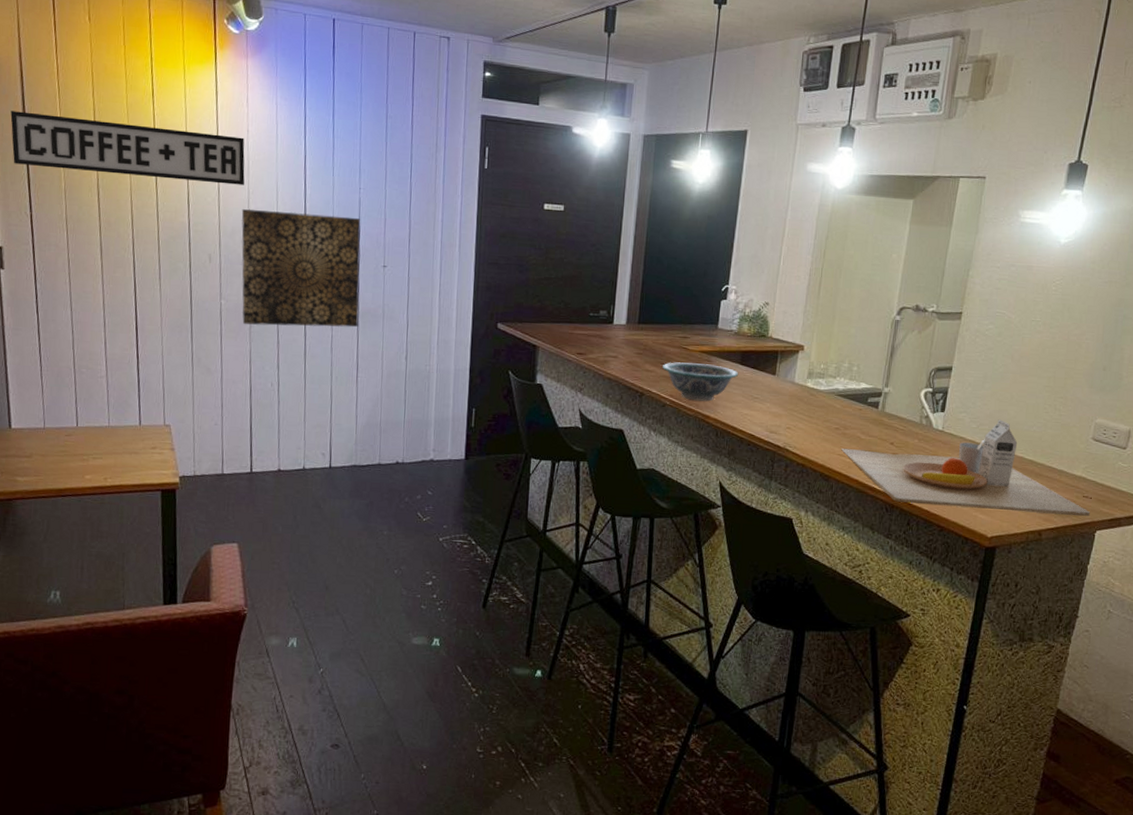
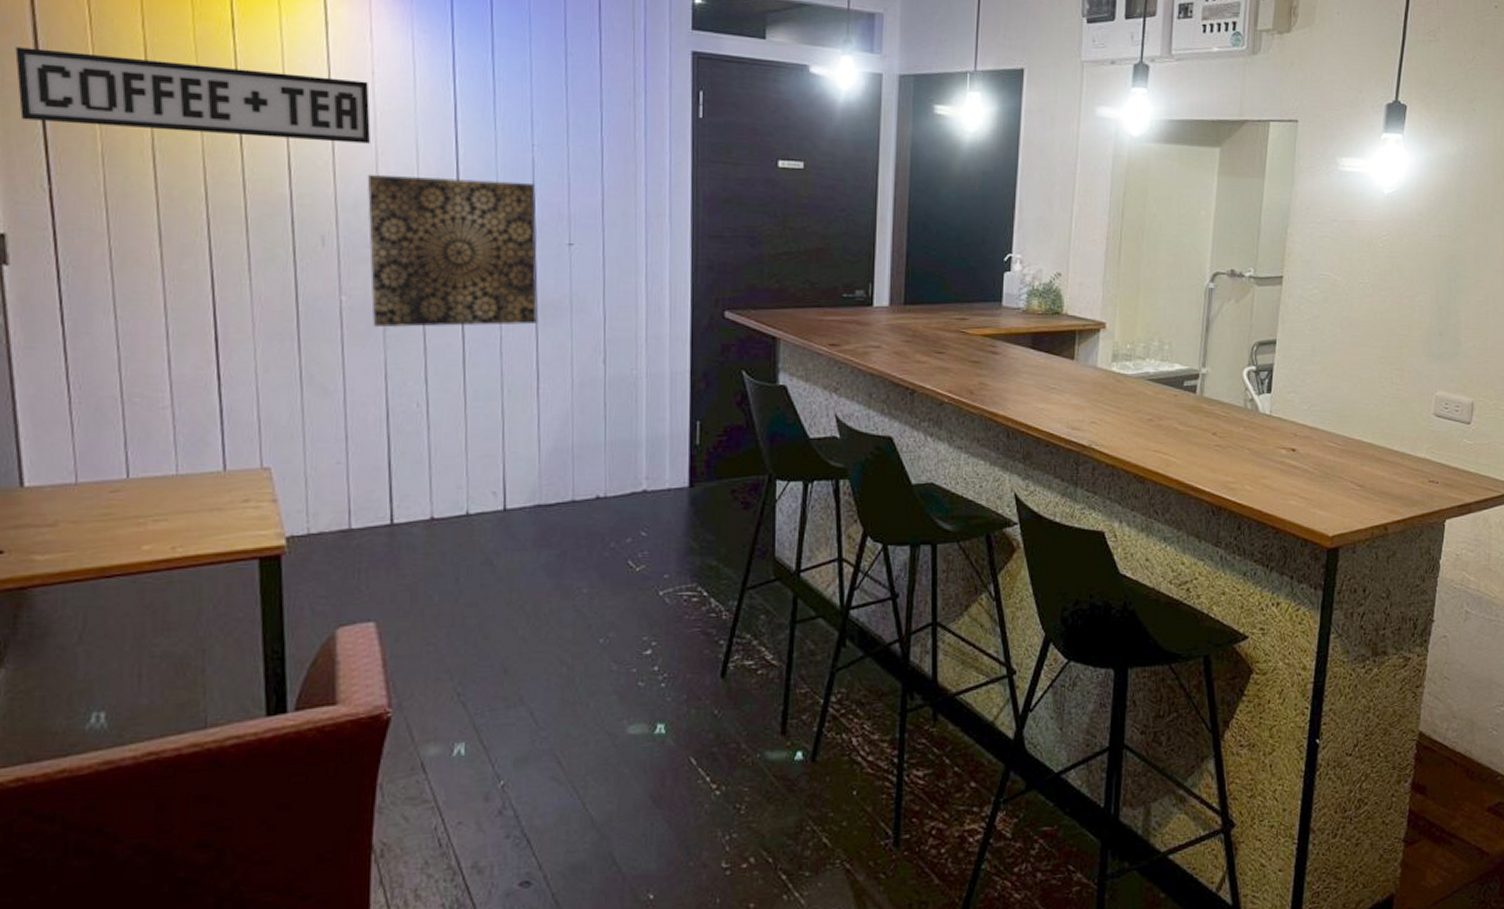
bowl: present [662,362,739,402] -> none [937,350,1031,396]
cutting board: present [841,419,1091,517] -> none [1157,398,1438,505]

